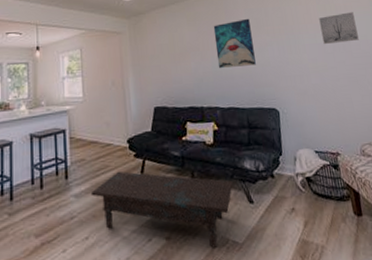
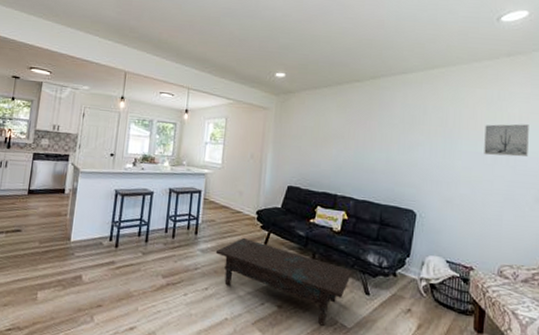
wall art: present [213,18,256,68] -> none [360,113,405,163]

